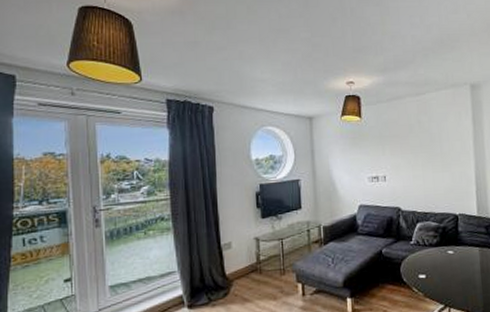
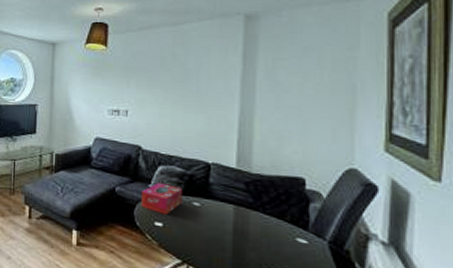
tissue box: none [405,238,440,267] -> present [141,182,183,215]

